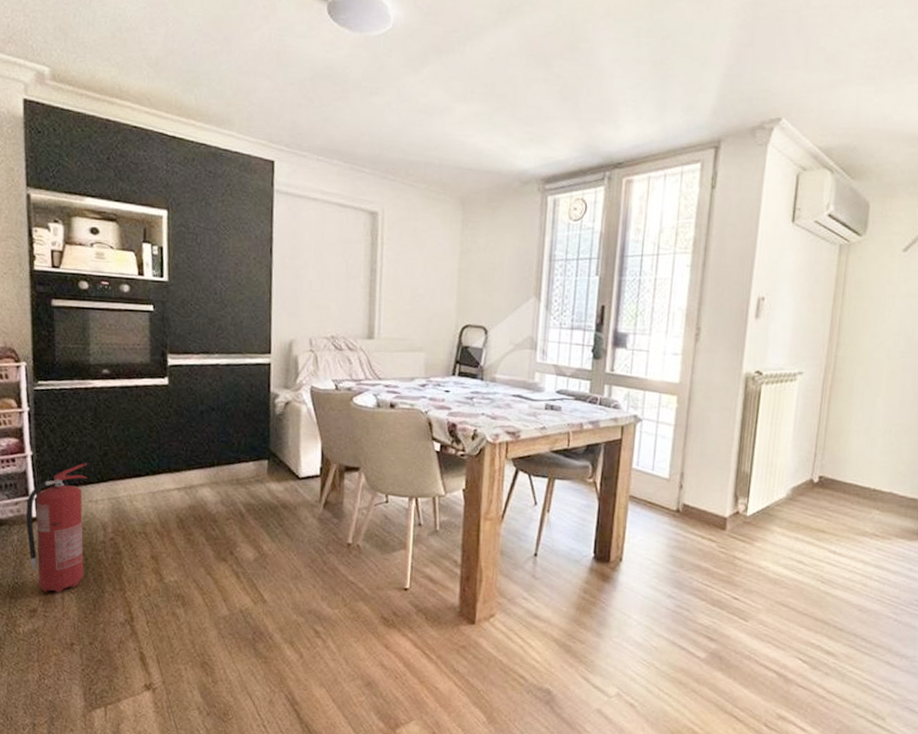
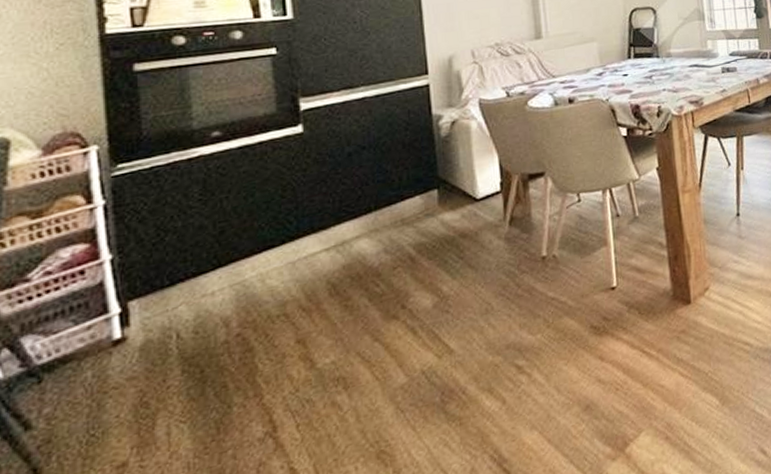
fire extinguisher: present [26,462,88,592] -> none [105,249,198,434]

